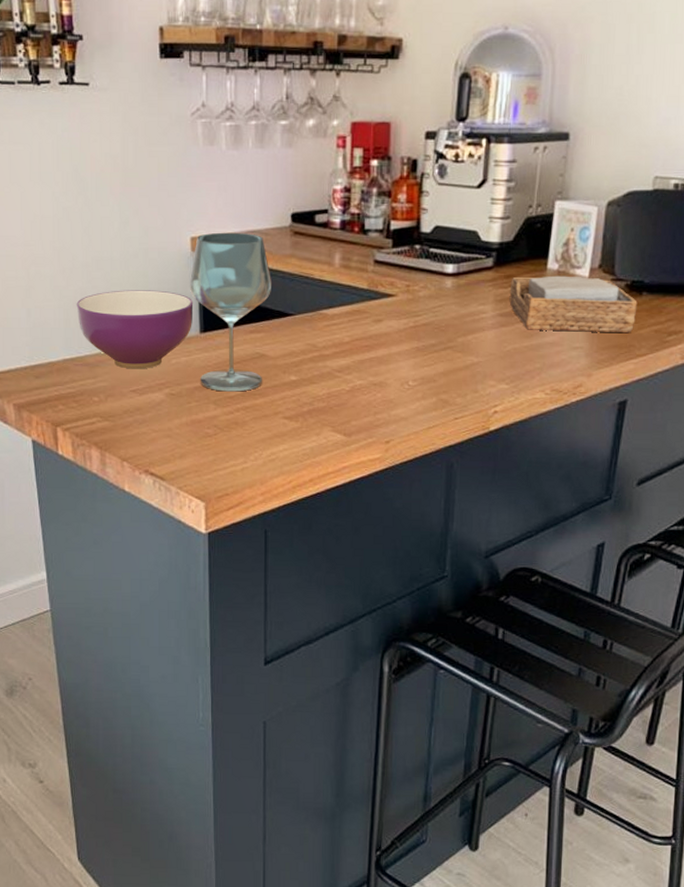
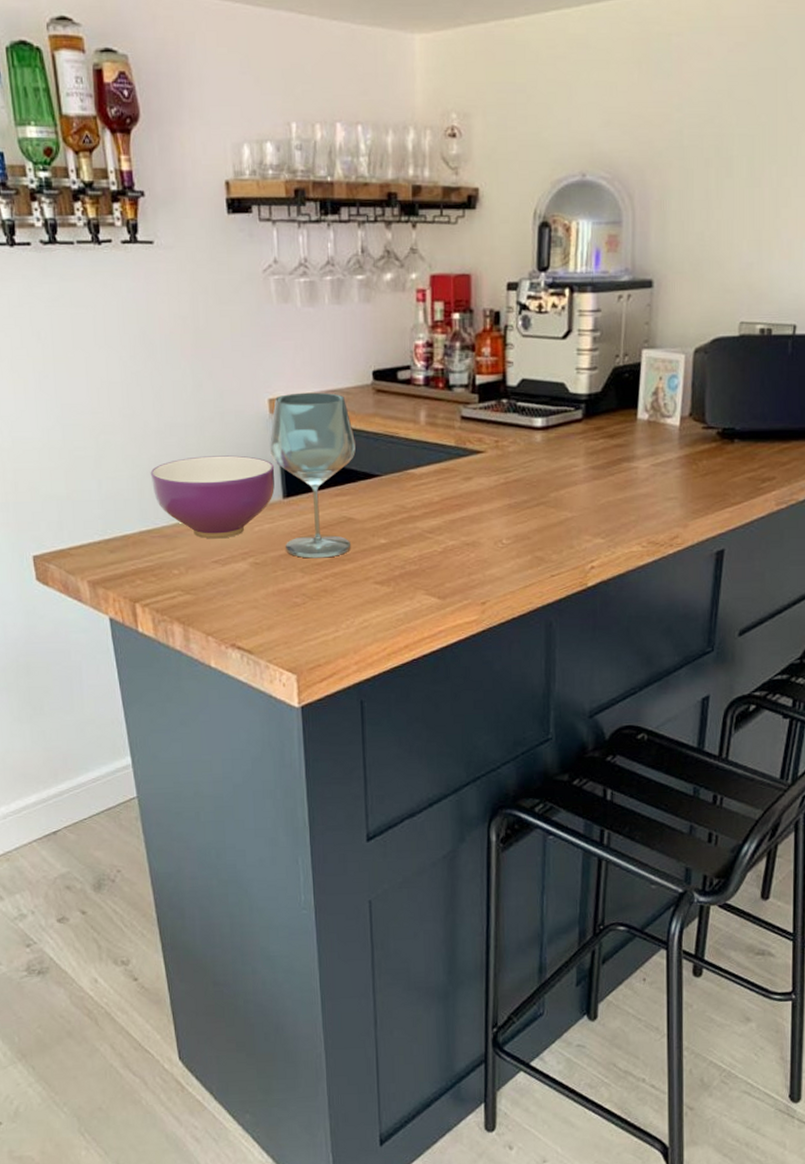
napkin holder: present [509,275,638,334] -> none [600,425,730,482]

